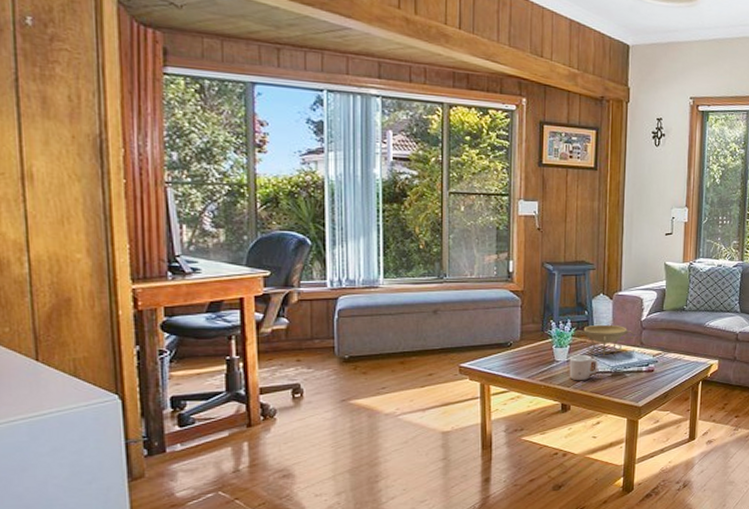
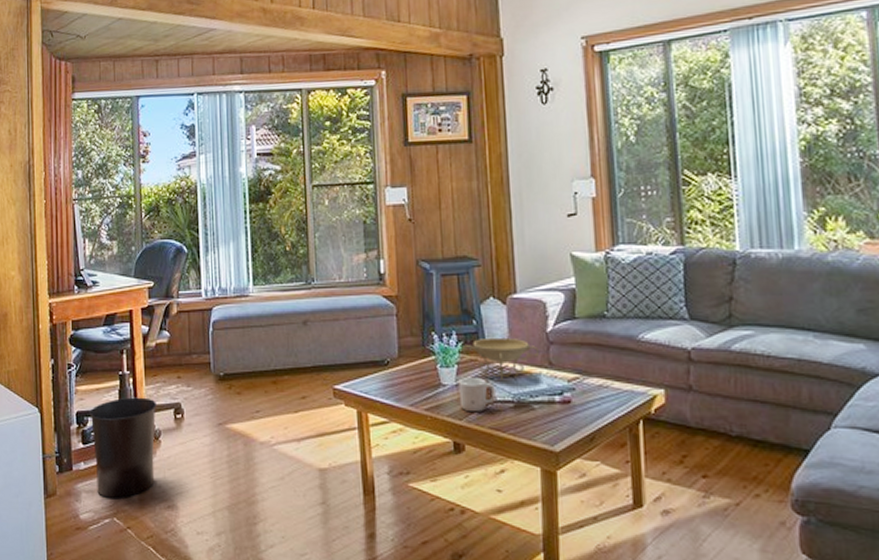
waste bin: none [188,380,271,474] -> present [90,397,156,498]

